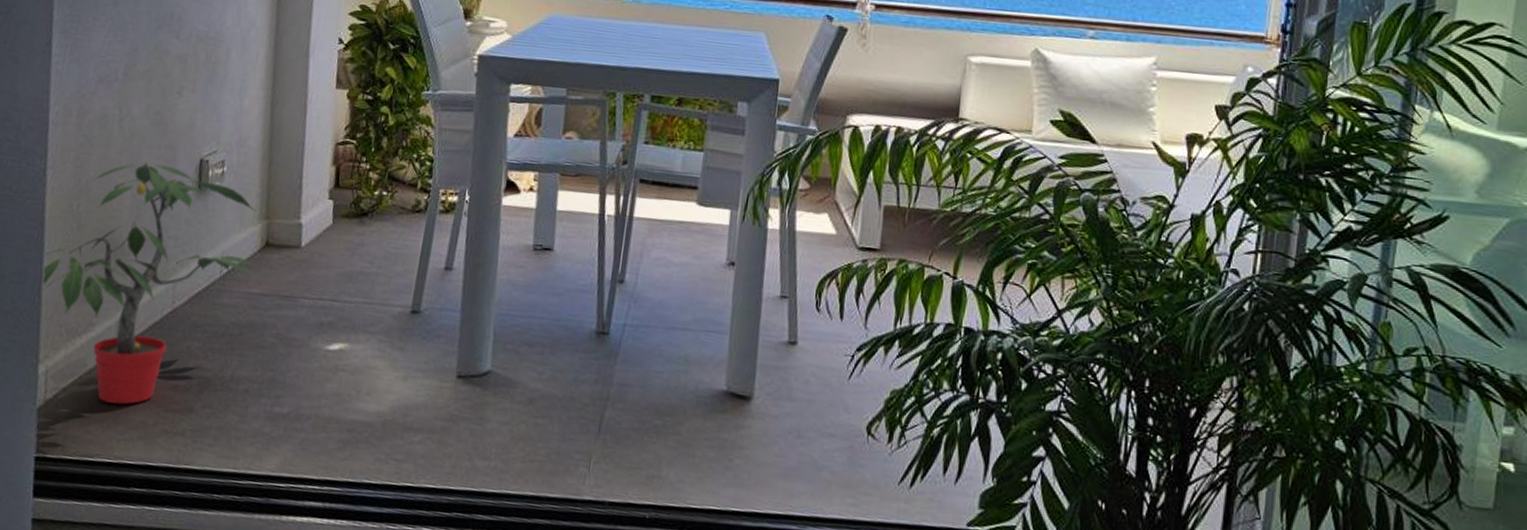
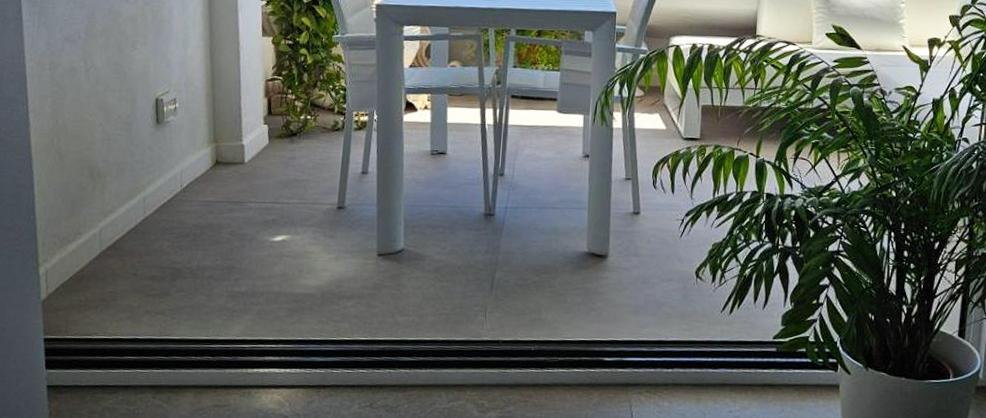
potted plant: present [42,163,258,405] -> none [33,104,211,294]

